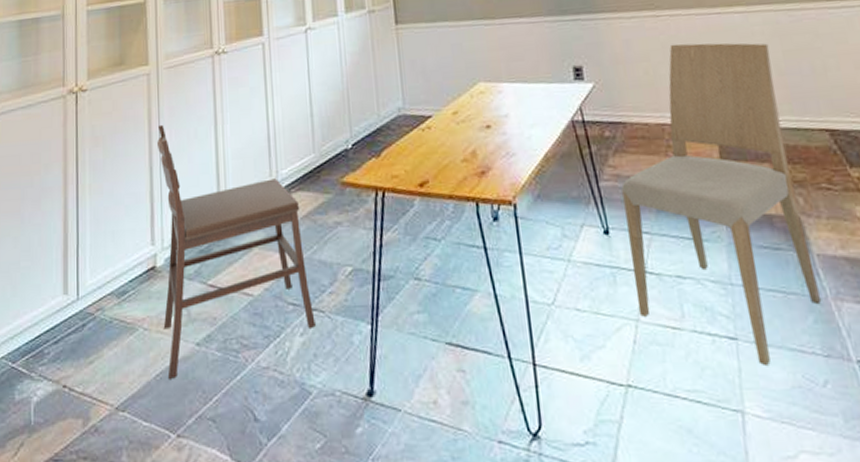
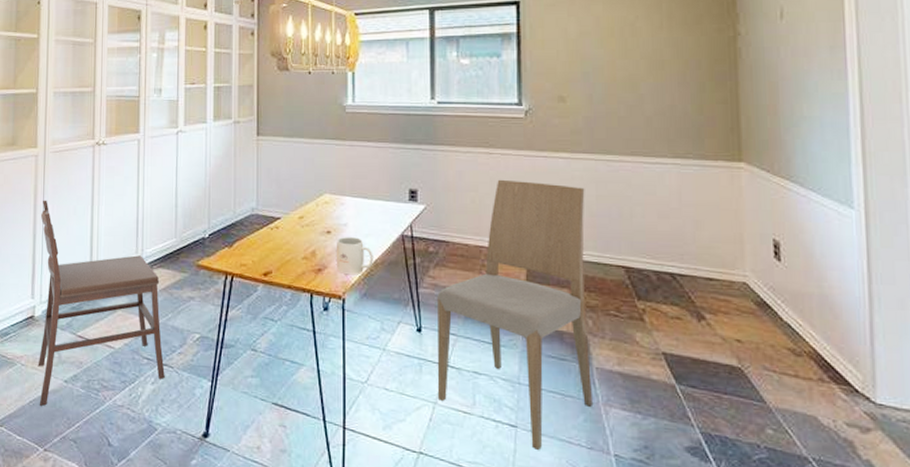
mug: none [498,129,544,175] -> present [336,237,373,275]

